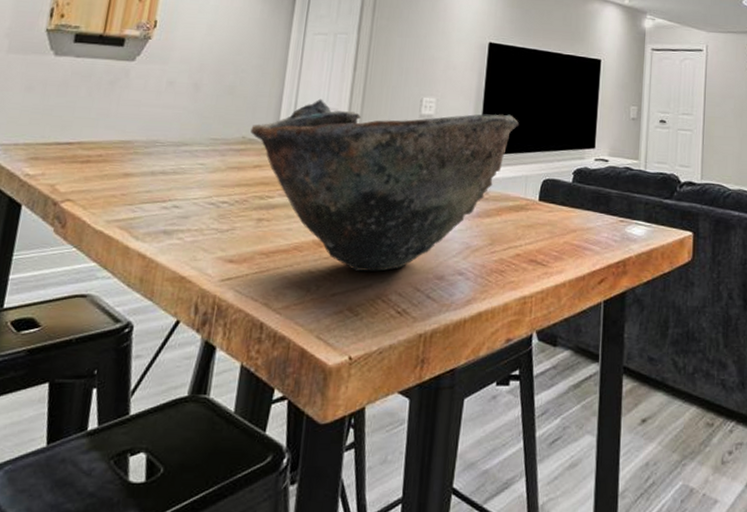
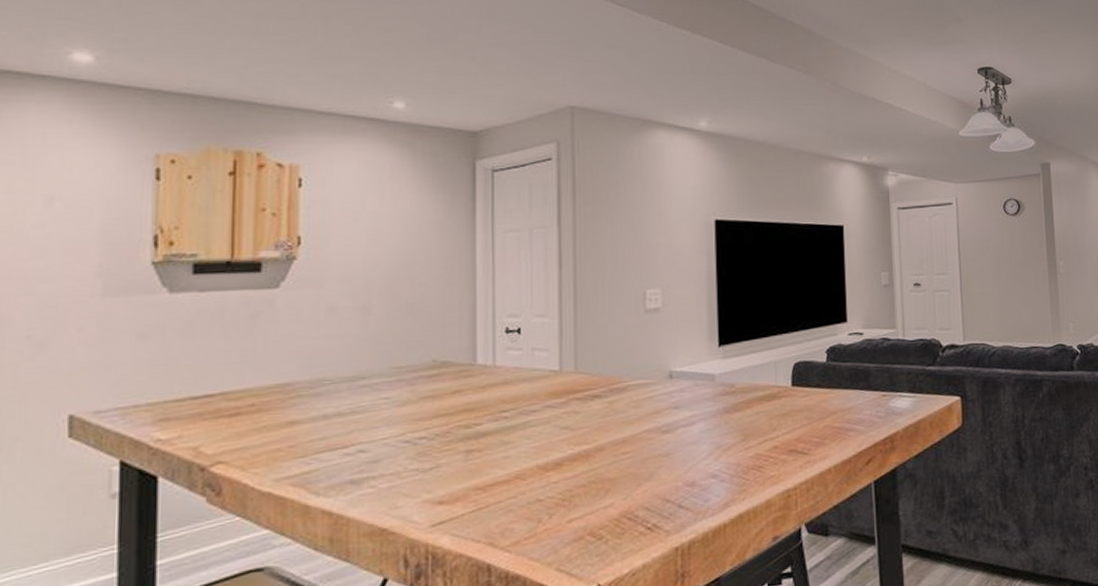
bowl: present [250,98,520,272] -> none [442,297,761,491]

